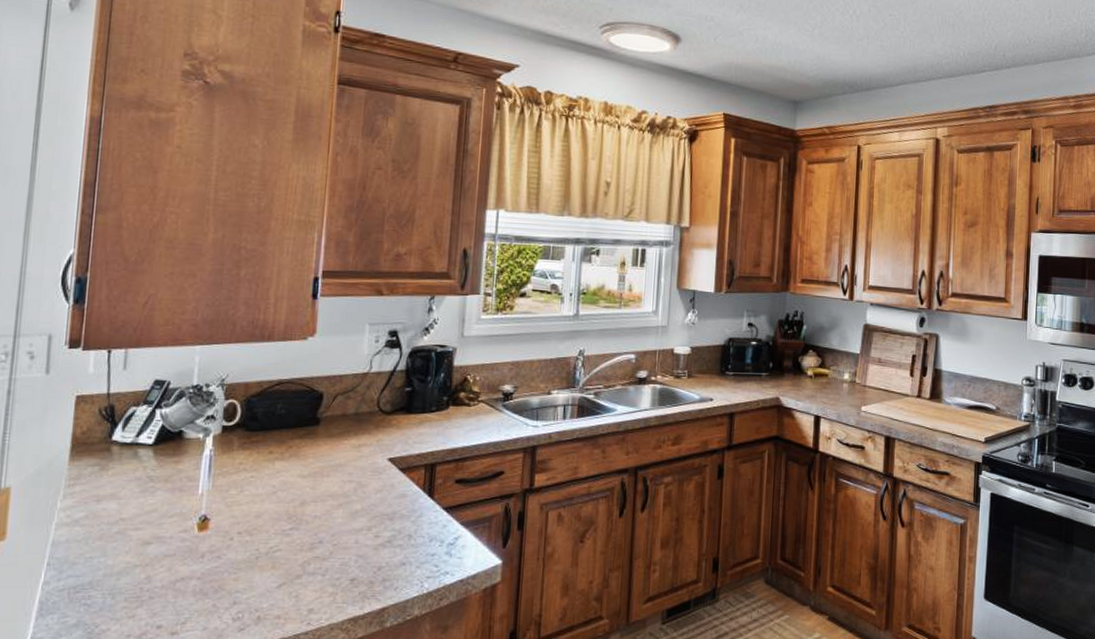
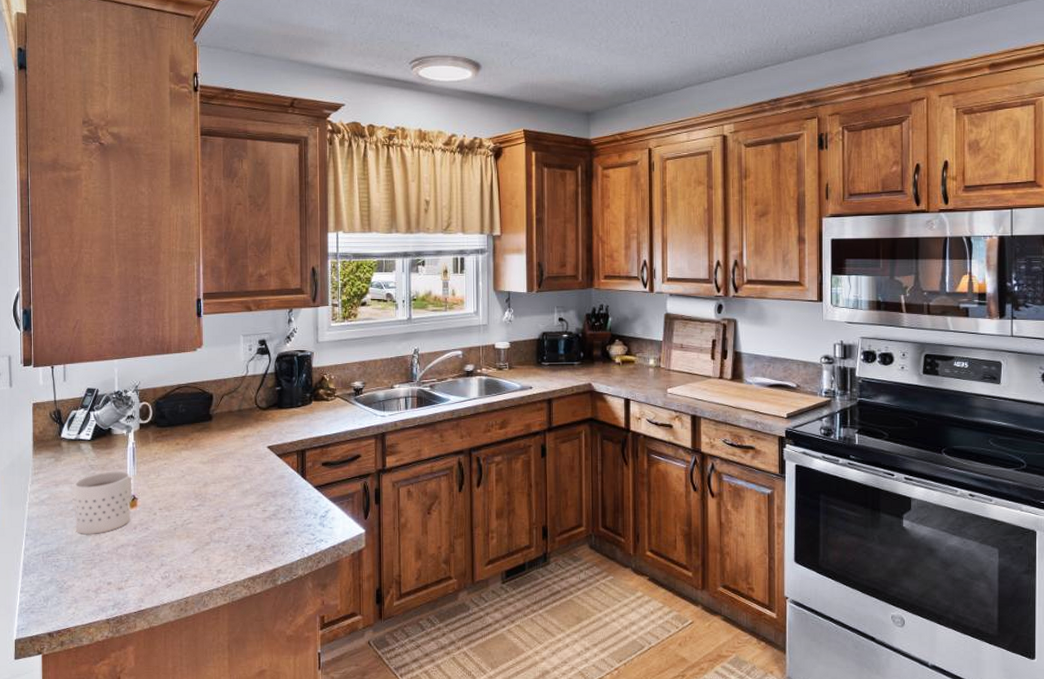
mug: none [119,484,205,564] -> present [74,471,132,534]

